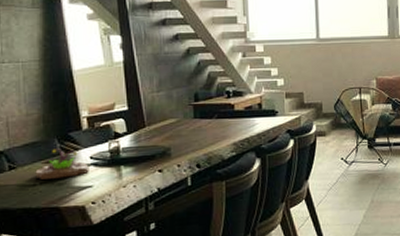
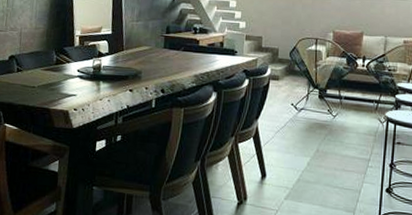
succulent planter: present [35,148,89,180] -> none [35,59,76,85]

